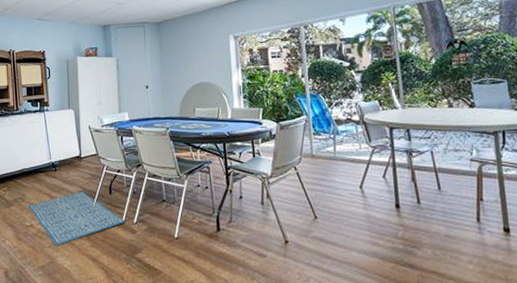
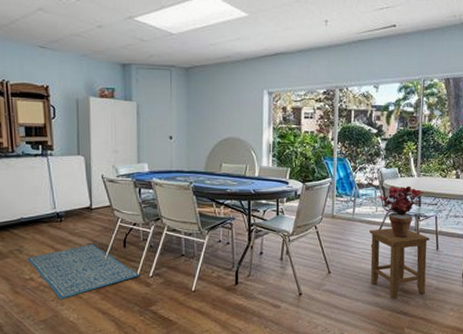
stool: none [355,167,432,249] -> present [369,228,430,299]
potted plant: none [361,119,412,177] -> present [379,186,423,238]

